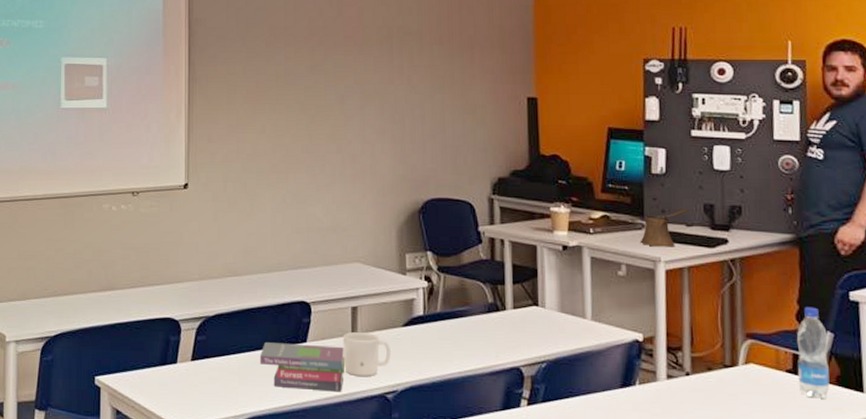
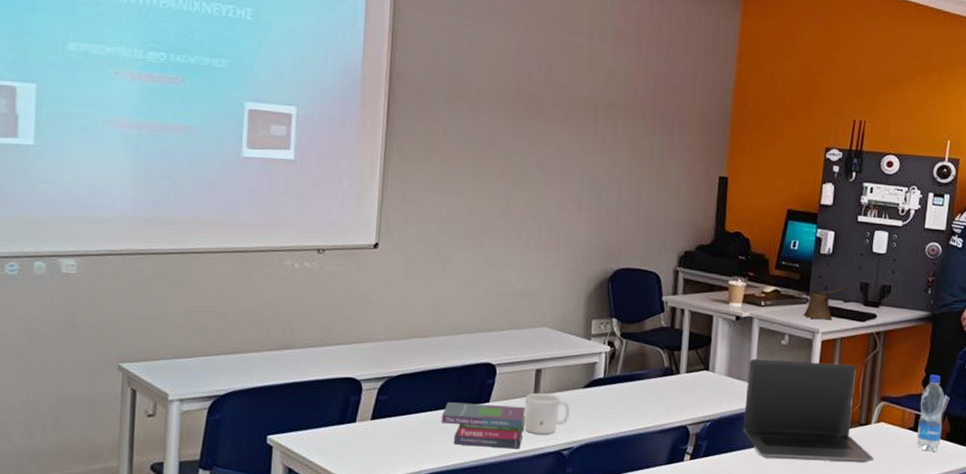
laptop computer: none [583,292,748,412] -> present [743,358,875,463]

